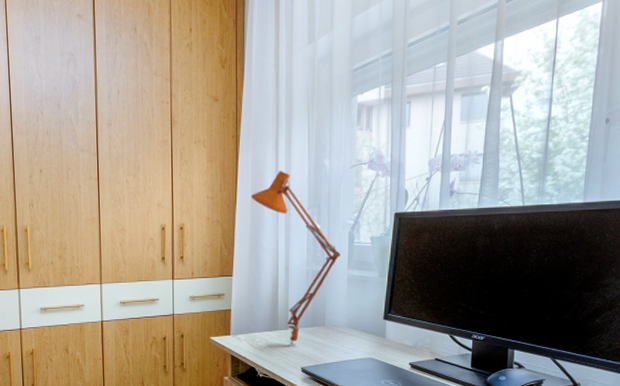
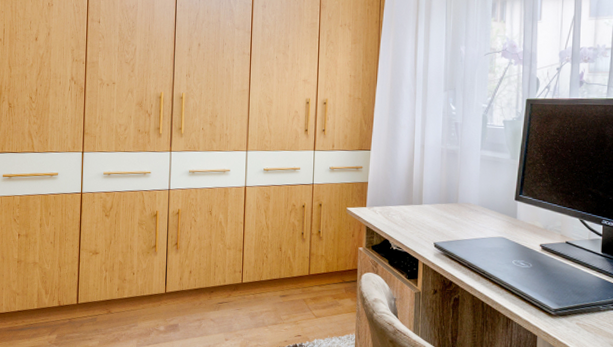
desk lamp: present [251,170,340,346] -> none [390,54,474,221]

